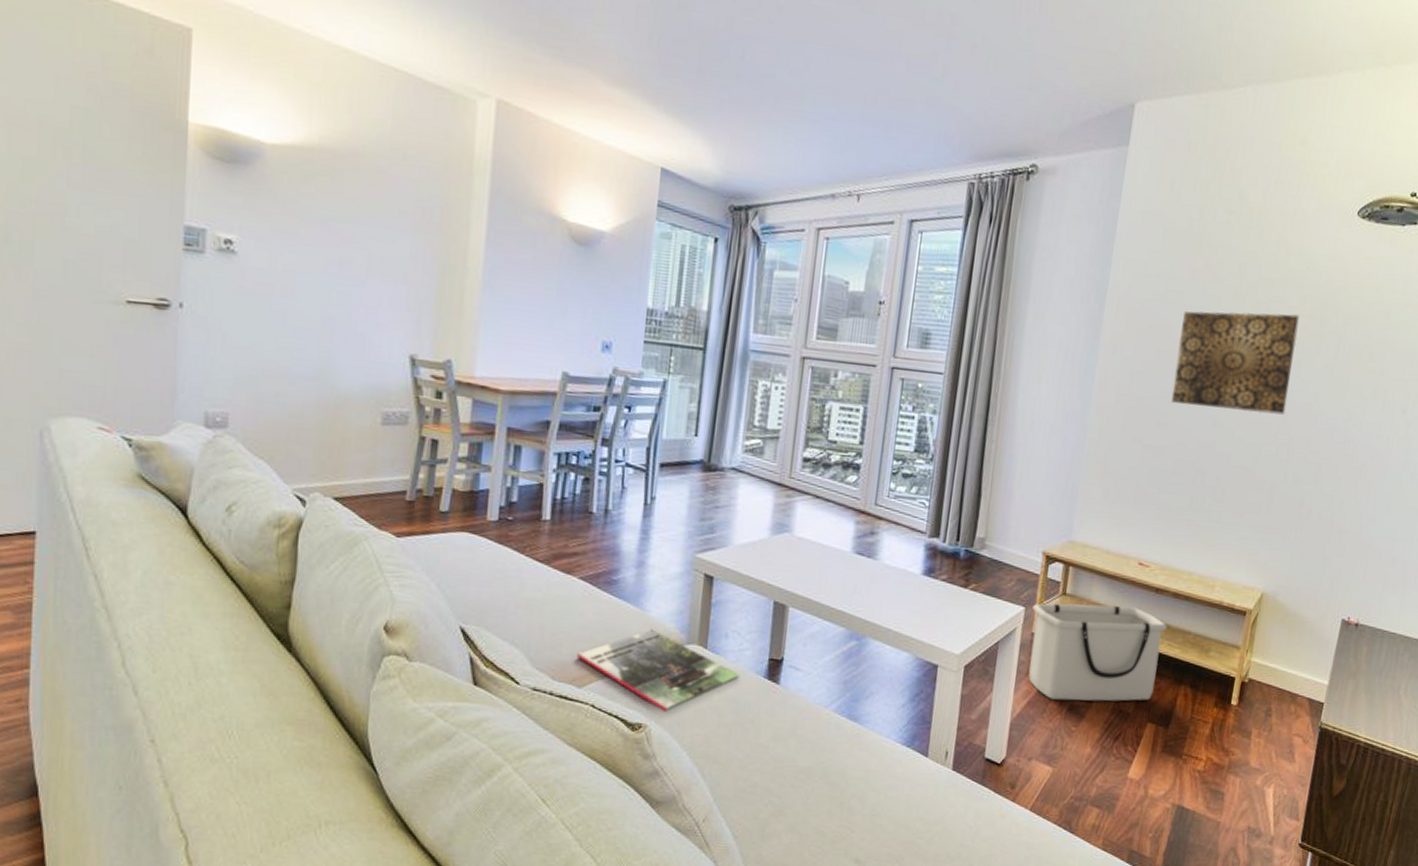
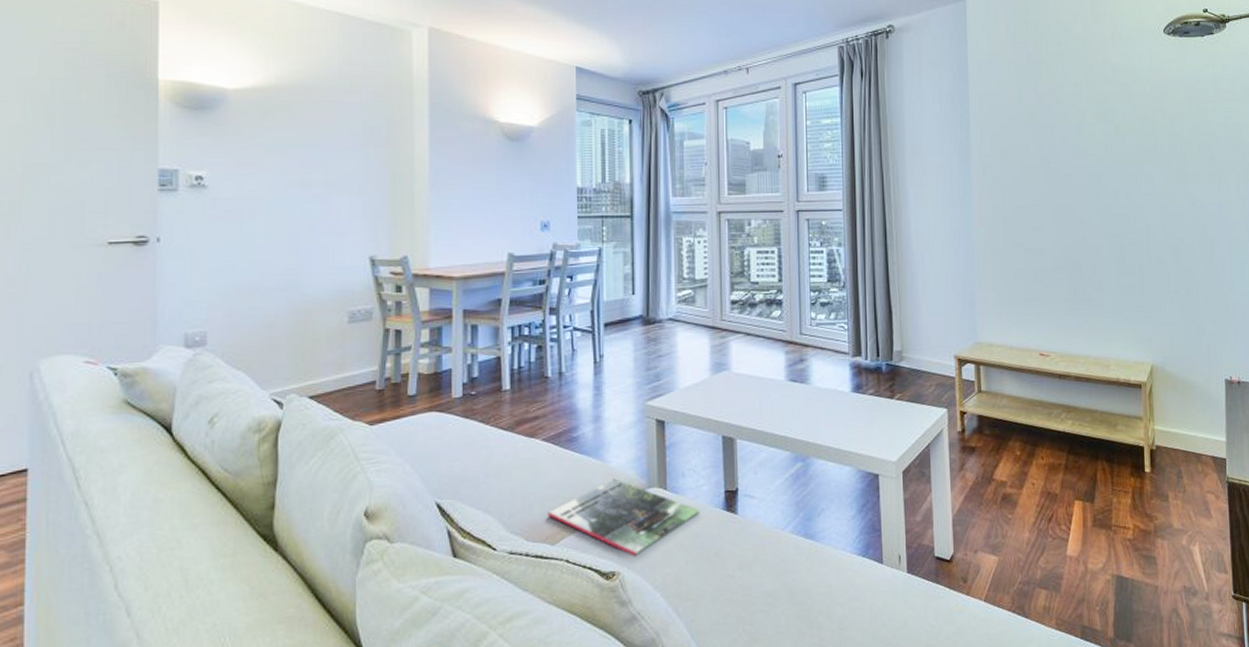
storage bin: present [1028,603,1168,702] -> none [954,395,1076,492]
wall art: present [1170,311,1300,415] -> none [1037,121,1139,208]

